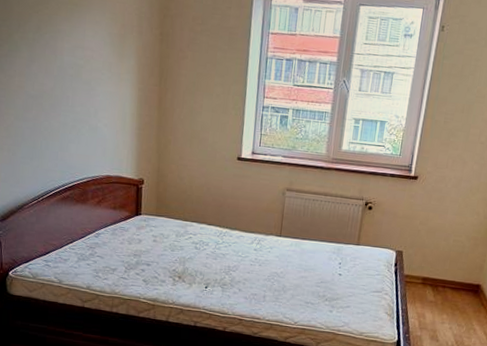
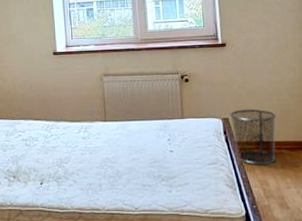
waste bin: none [403,244,449,300] -> present [230,109,276,165]

